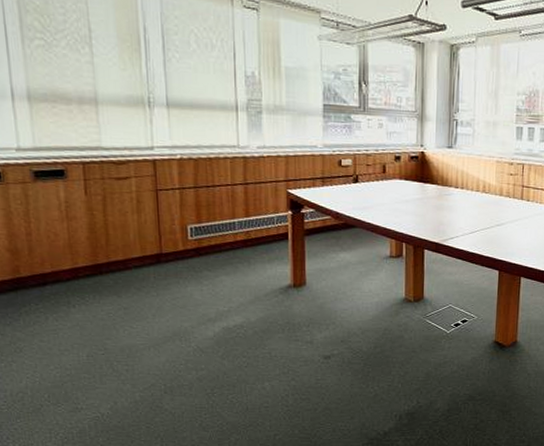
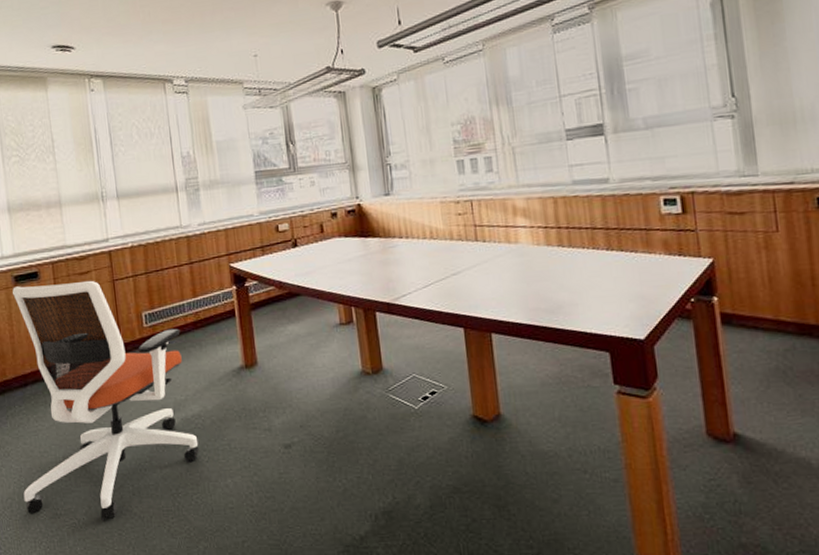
office chair: none [31,182,239,415] -> present [12,280,199,520]

